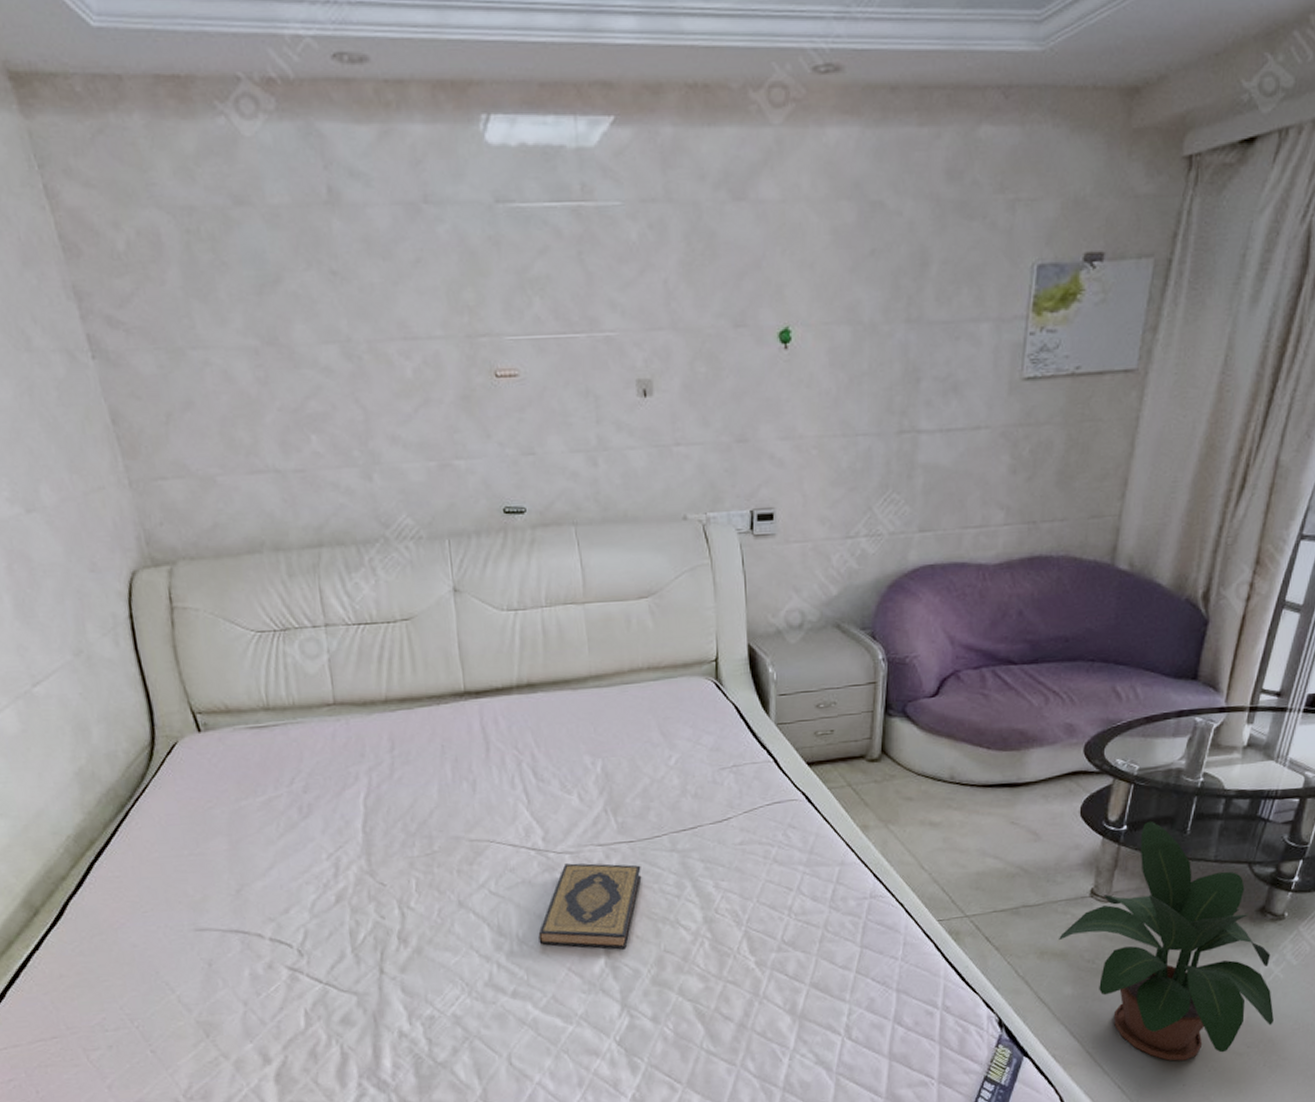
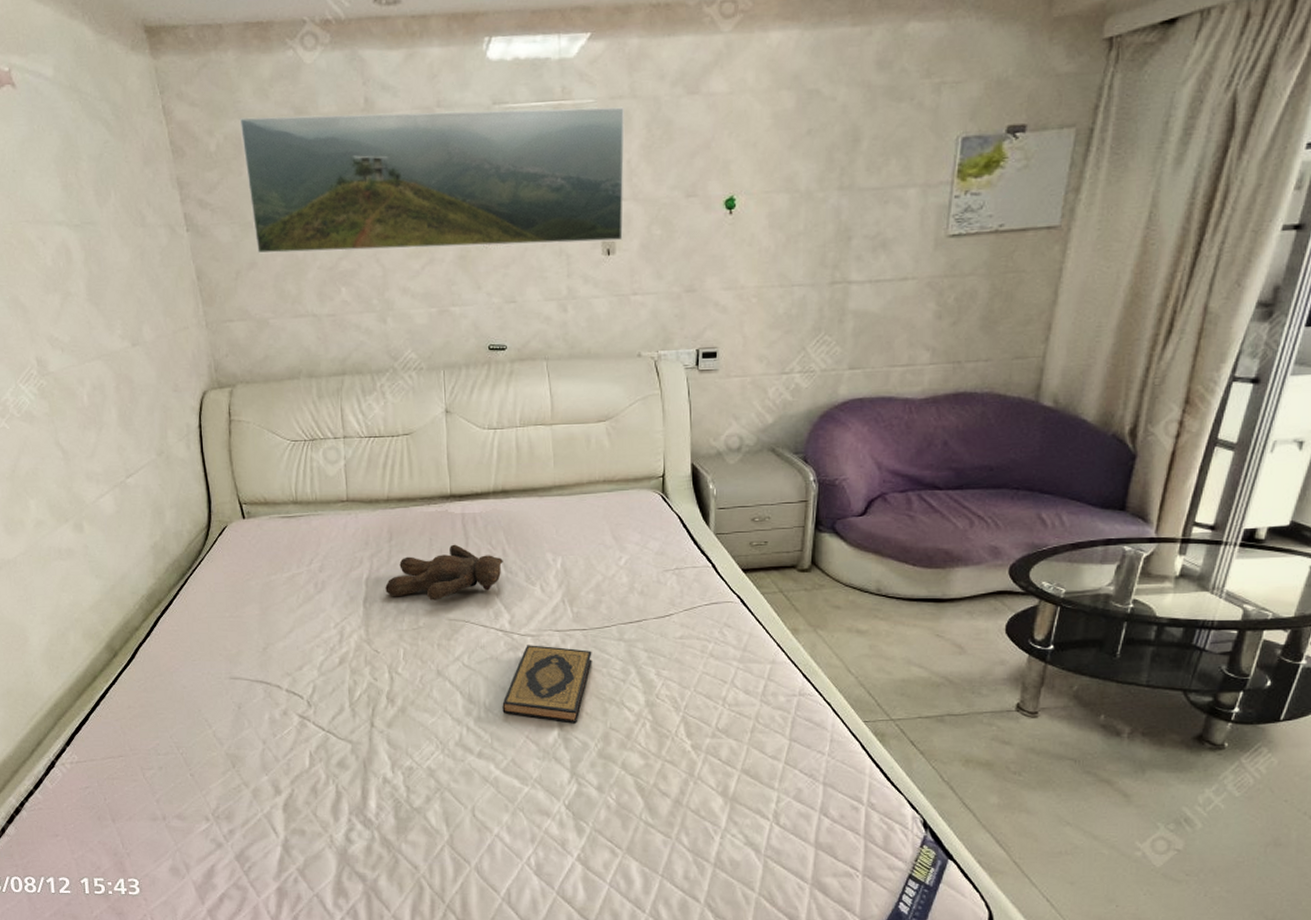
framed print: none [156,206,662,390] -> present [239,107,625,254]
teddy bear: none [389,750,533,819] -> present [385,544,503,600]
potted plant: present [1059,821,1274,1061] -> none [984,642,1215,881]

